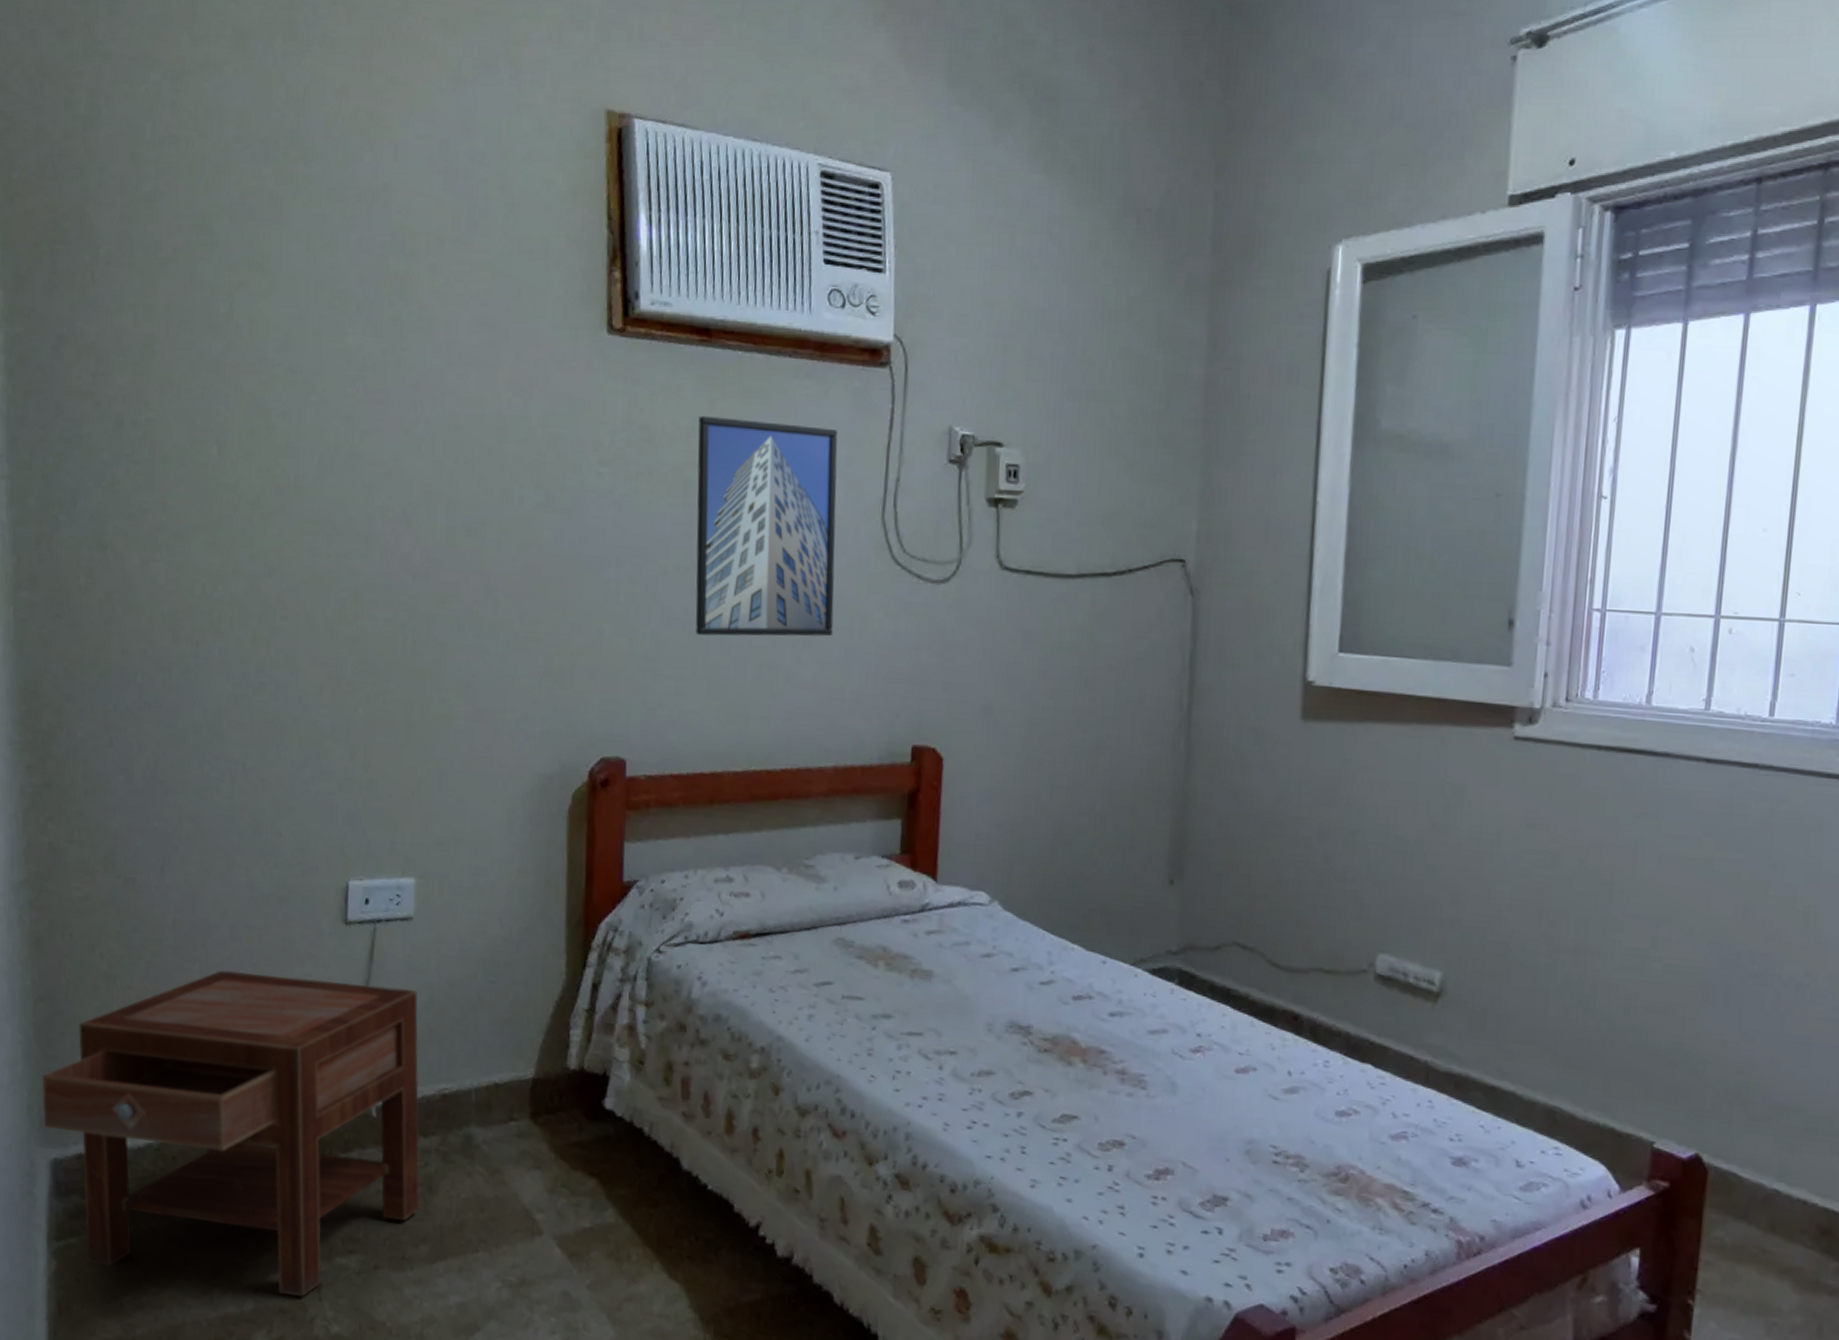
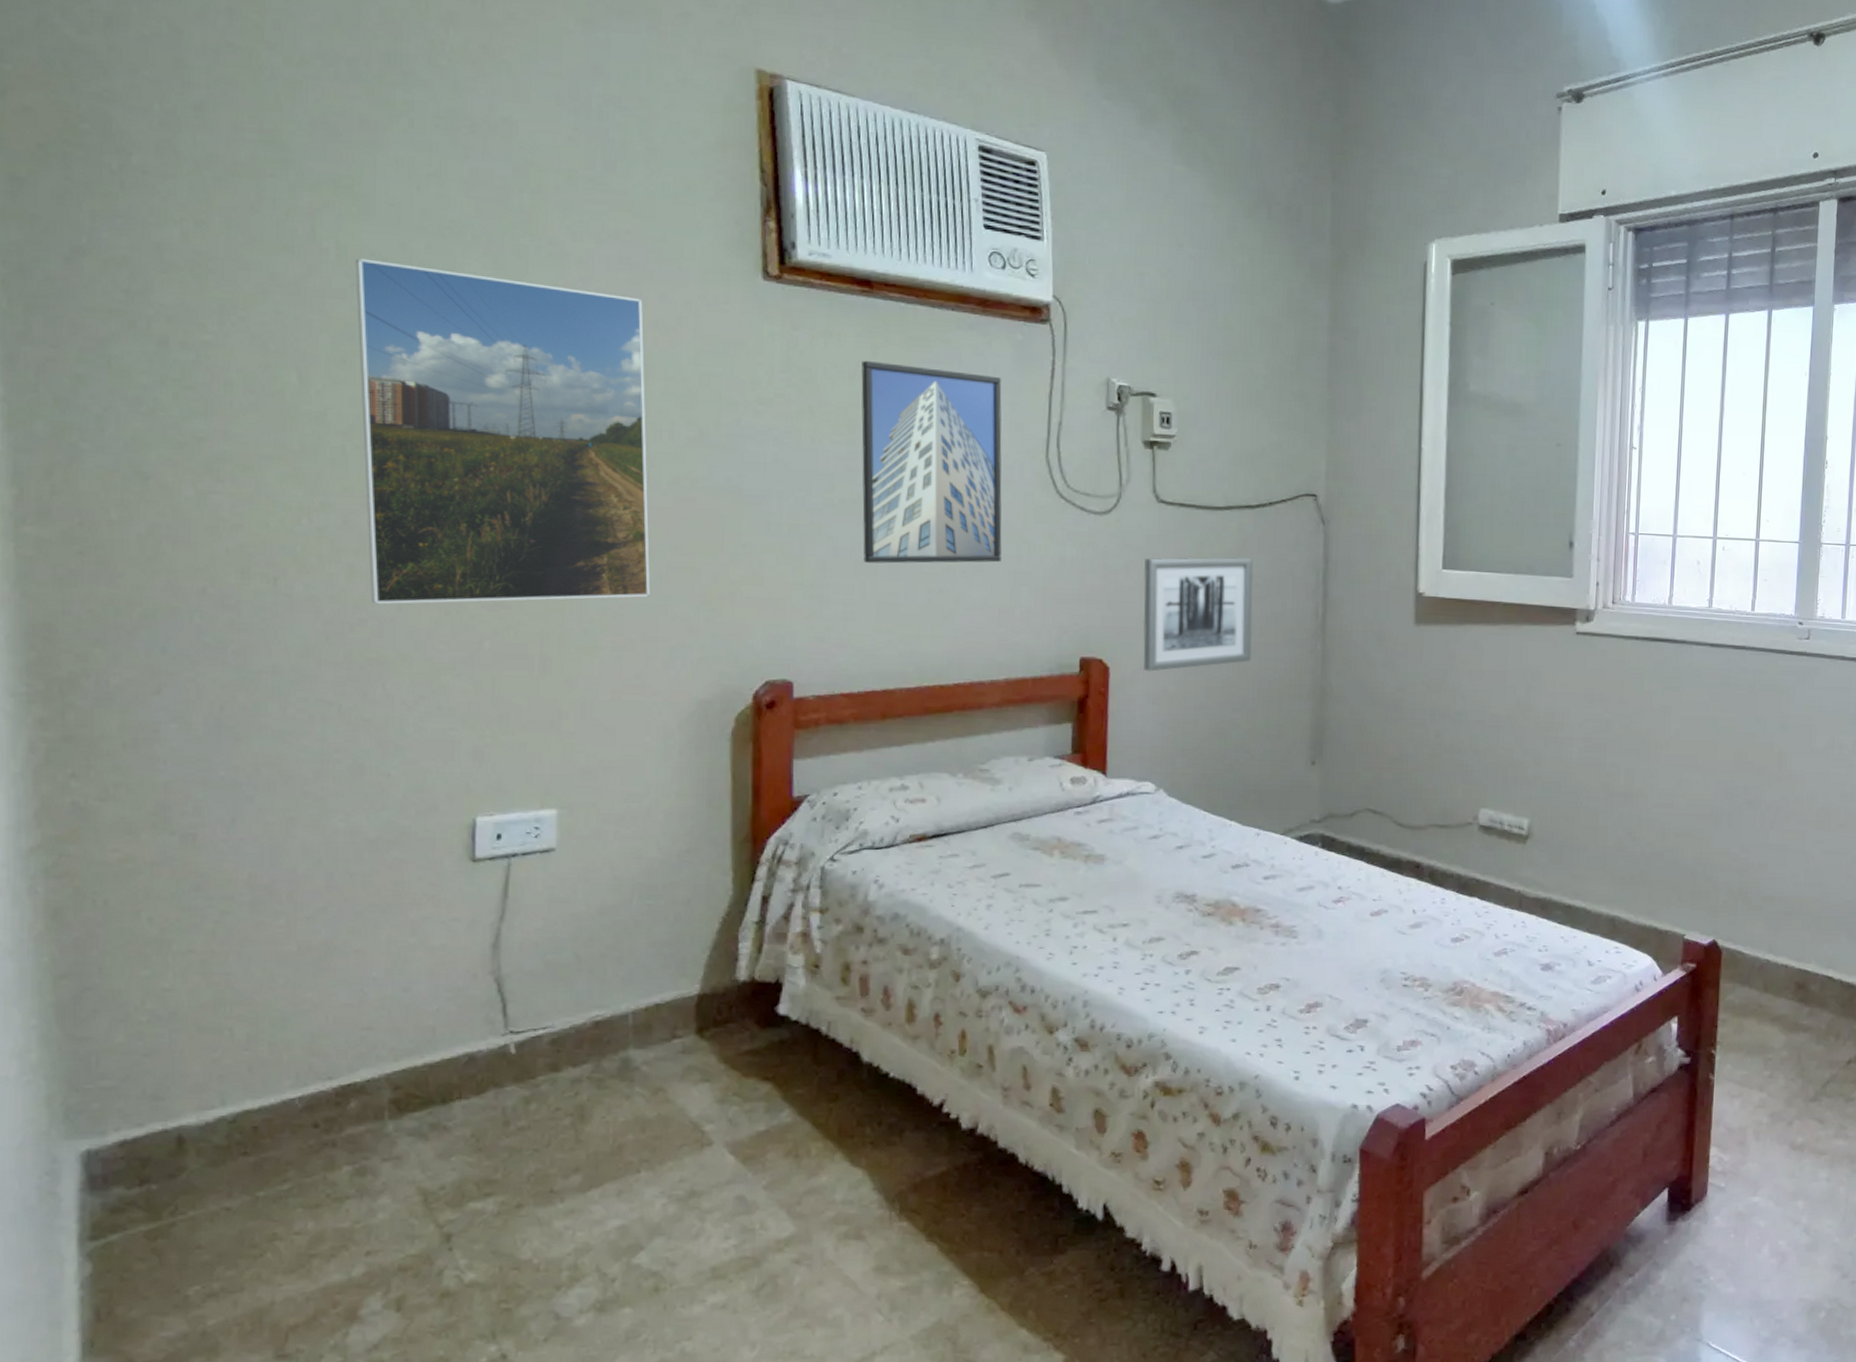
nightstand: present [42,970,420,1297] -> none [67,920,570,1258]
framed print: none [263,333,500,669] -> present [355,258,651,605]
wall art: none [980,633,1108,765] -> present [1143,557,1254,672]

